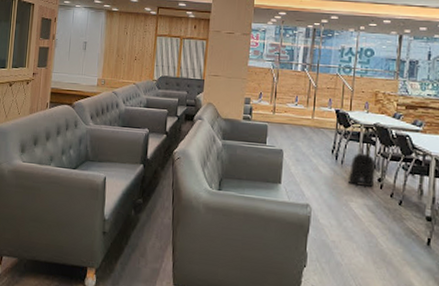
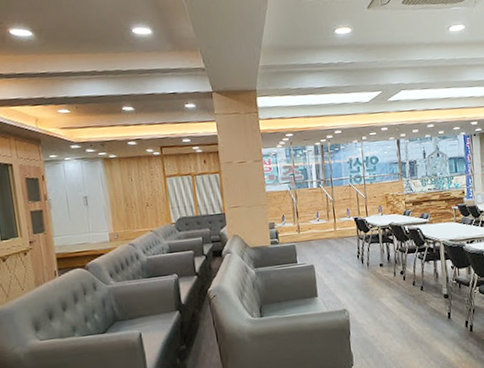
backpack: present [349,153,376,189] -> none [375,251,399,283]

